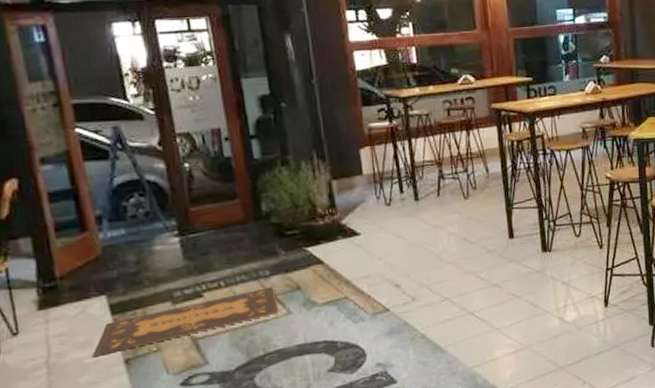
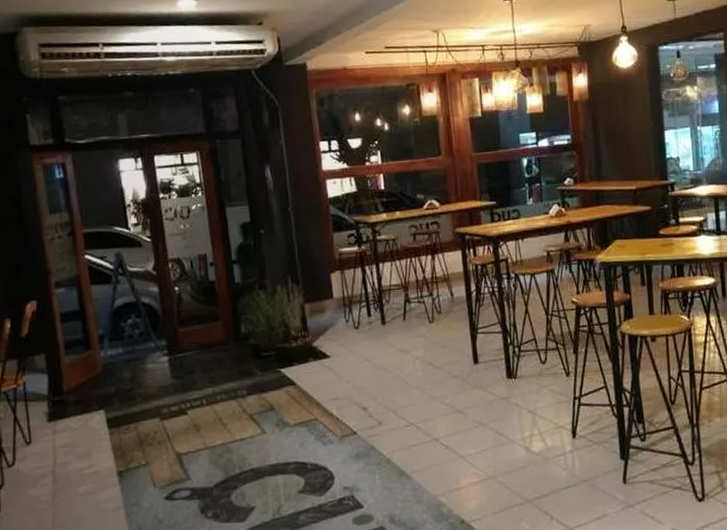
doormat: present [92,287,279,357] -> none [91,406,254,468]

